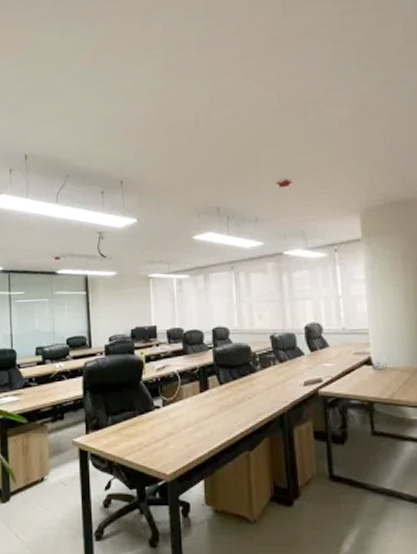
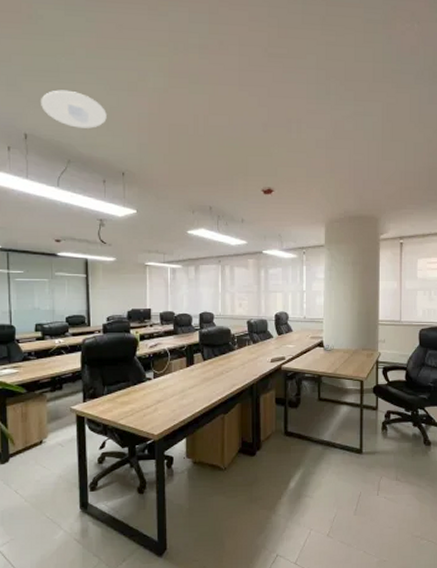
recessed light: none [40,107,103,143] -> present [41,90,107,128]

